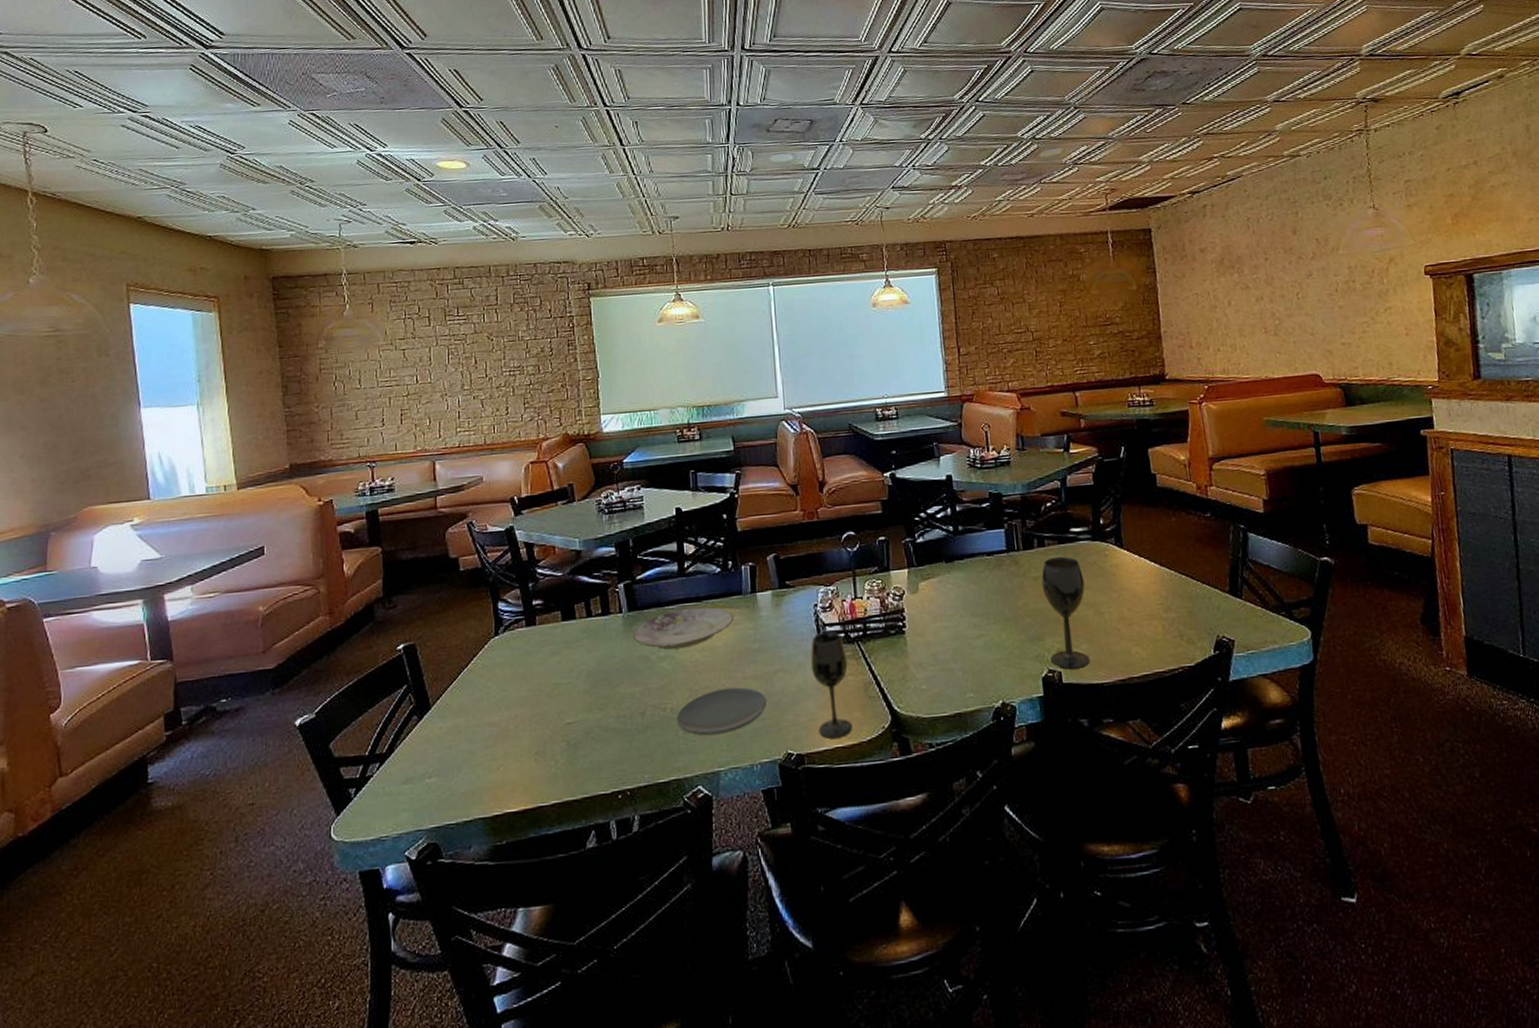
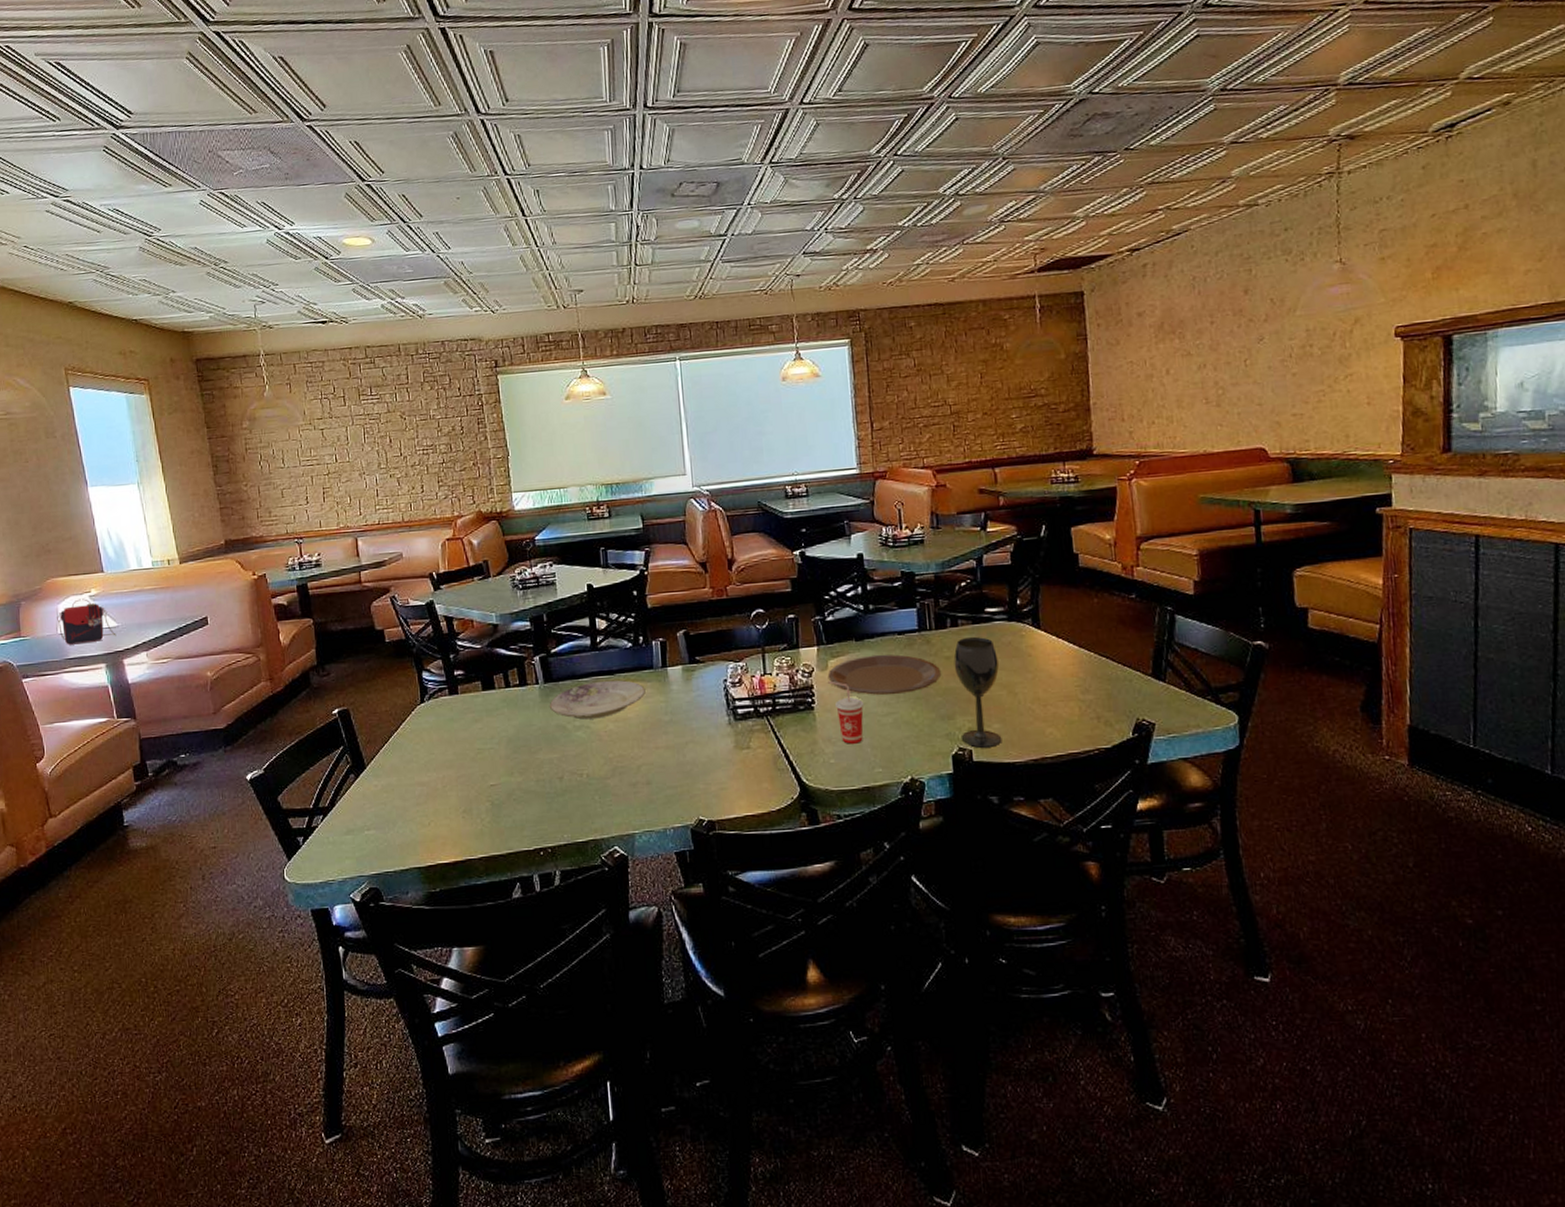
handbag: none [91,528,158,580] -> present [57,598,116,645]
plate: present [676,687,767,736] -> none [593,756,678,801]
wine glass: present [810,632,853,739] -> none [720,706,762,807]
plate: none [918,576,1030,618] -> present [827,654,942,695]
beverage cup: none [919,603,955,669] -> present [828,681,865,744]

